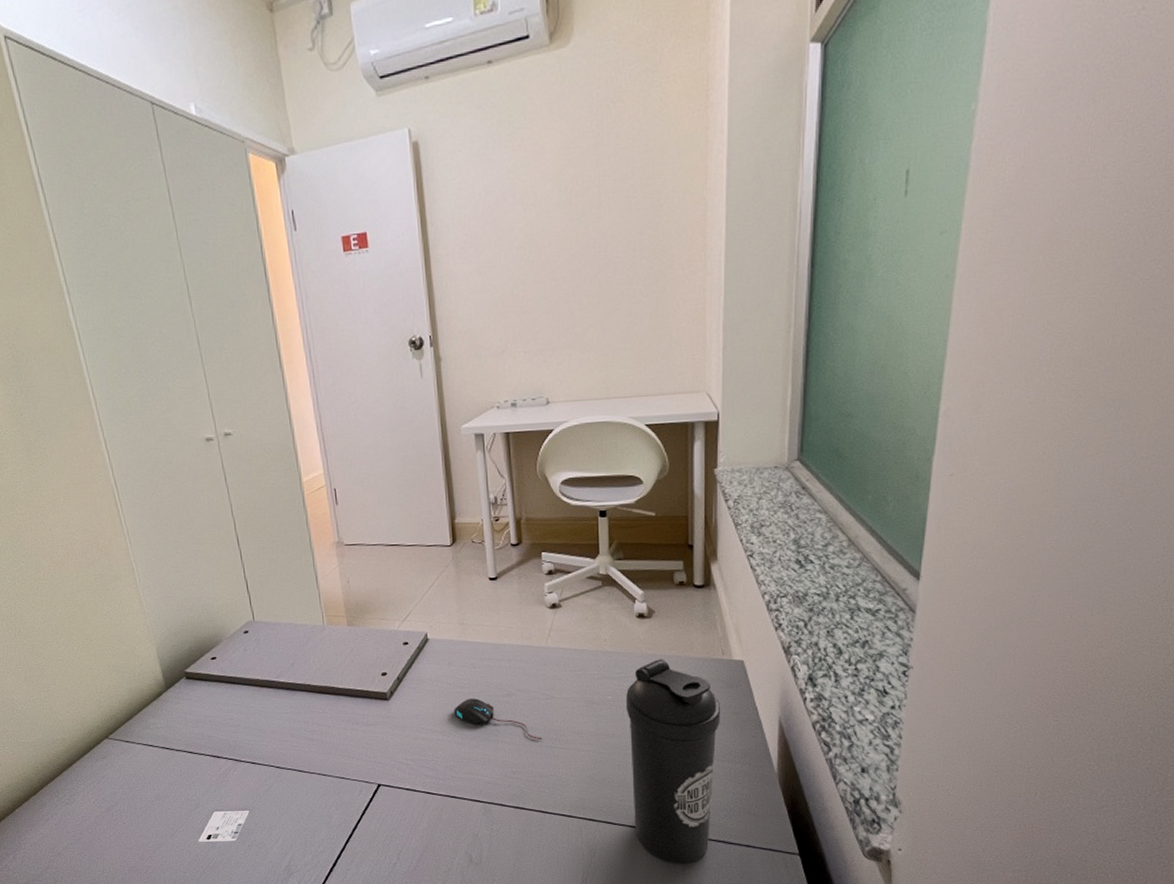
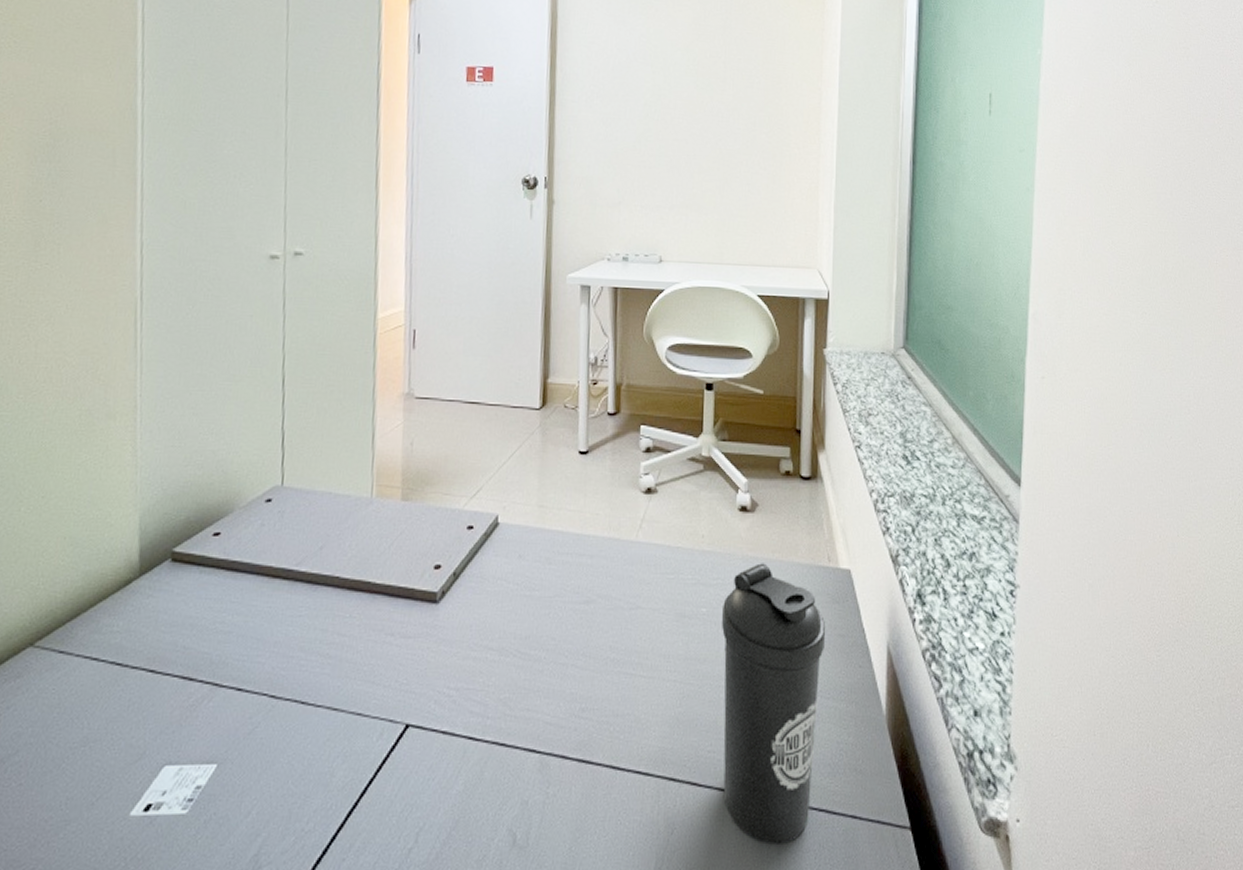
mouse: present [454,698,543,739] -> none [518,605,622,663]

